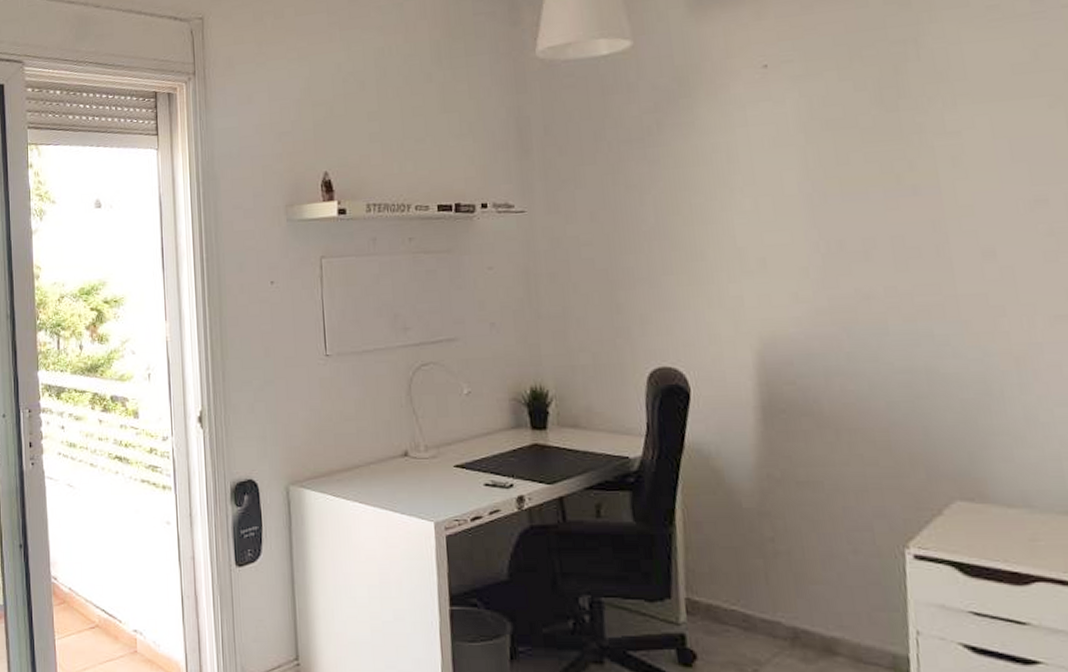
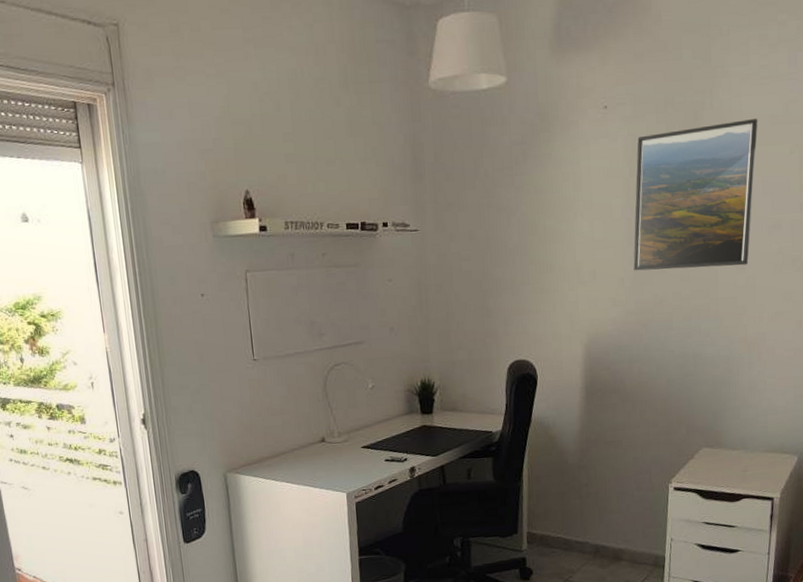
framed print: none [813,69,1001,259] -> present [633,119,758,271]

